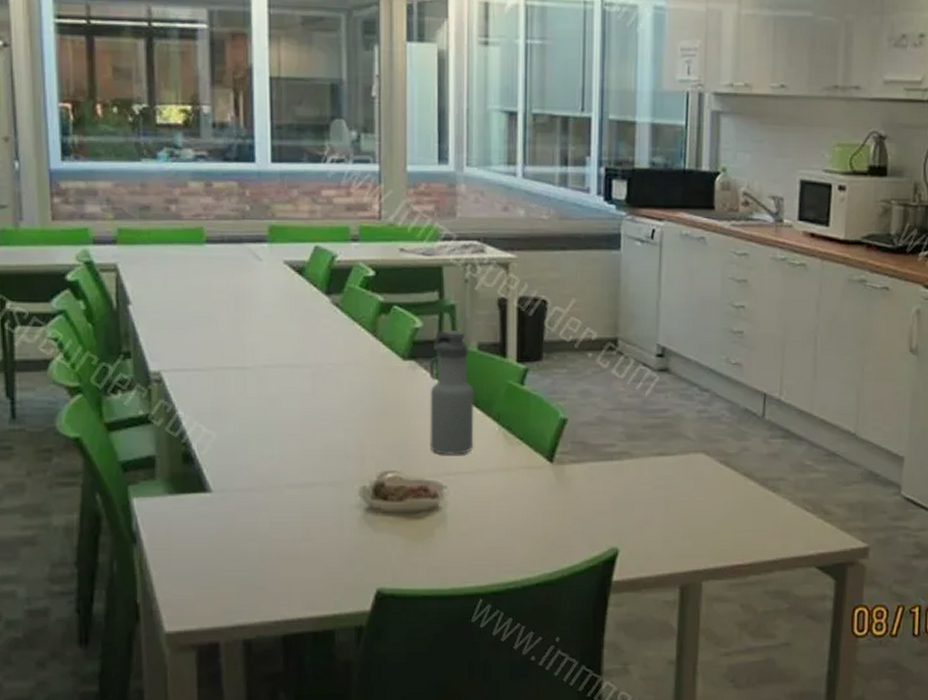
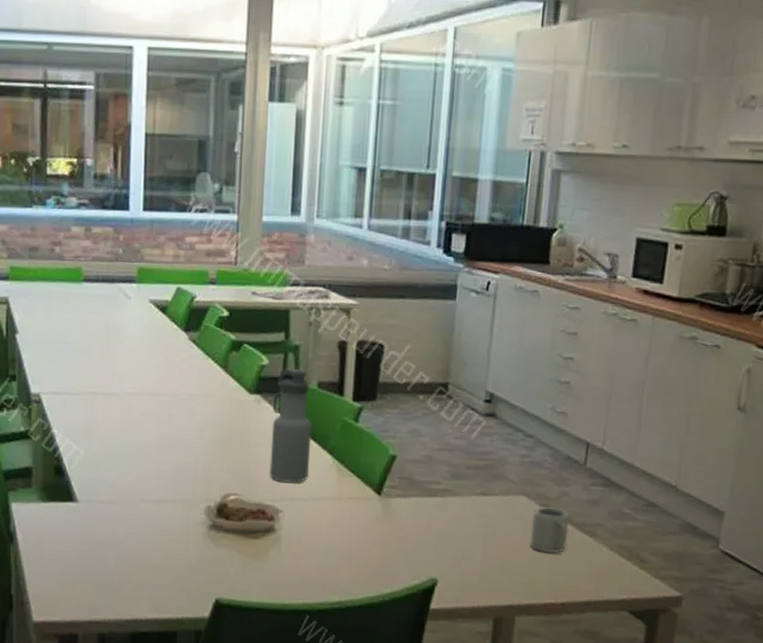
cup: none [712,464,751,513] -> present [529,507,570,553]

